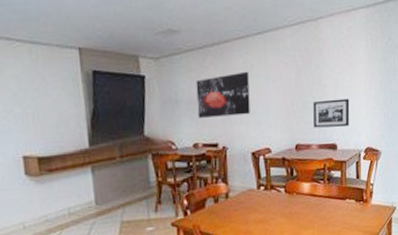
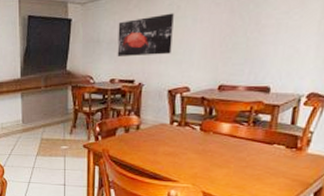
picture frame: present [313,98,350,128] -> none [243,39,295,70]

